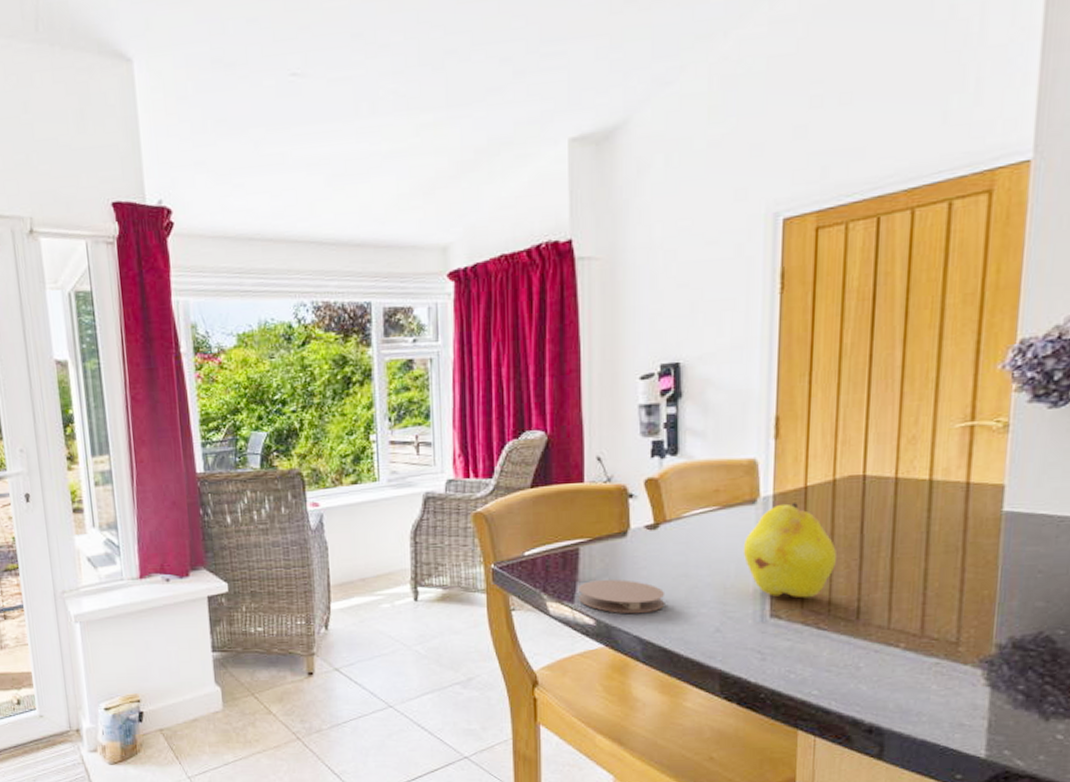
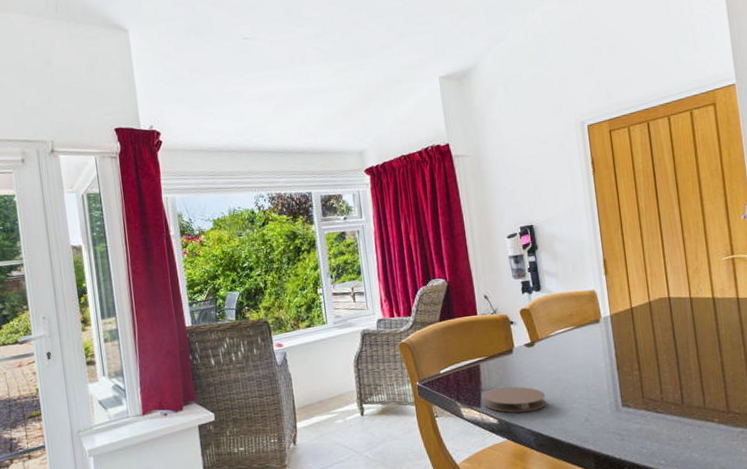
fruit: present [743,503,836,598] -> none [595,320,661,391]

